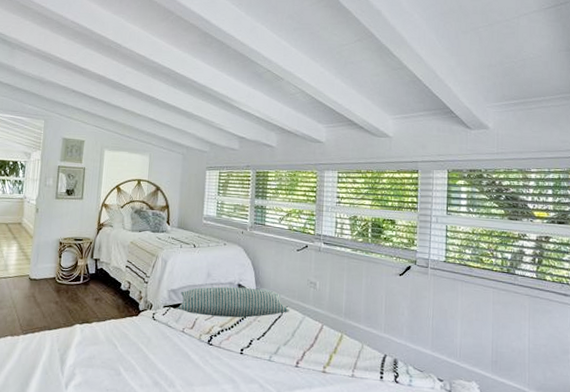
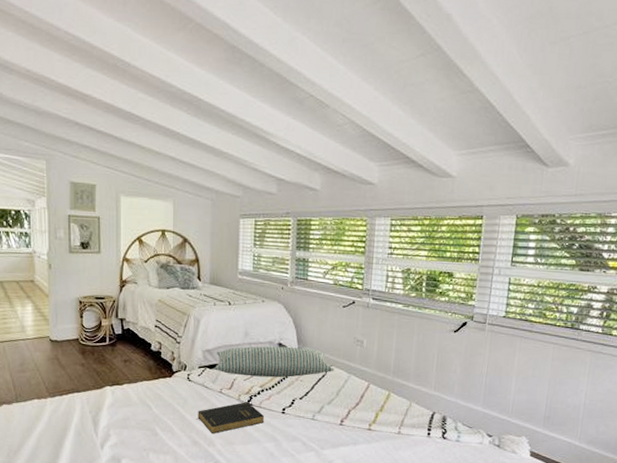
book: none [159,342,224,374] -> present [196,402,265,434]

